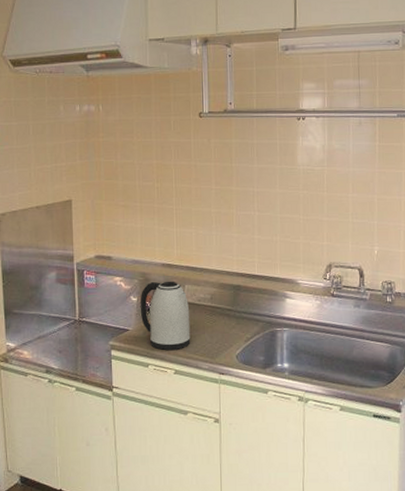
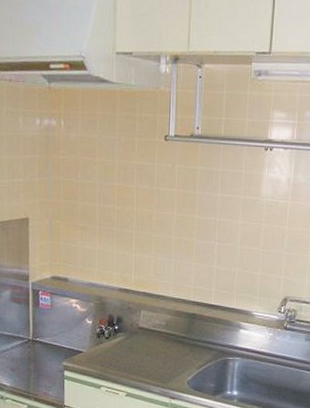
kettle: present [140,281,191,350] -> none [95,305,144,373]

